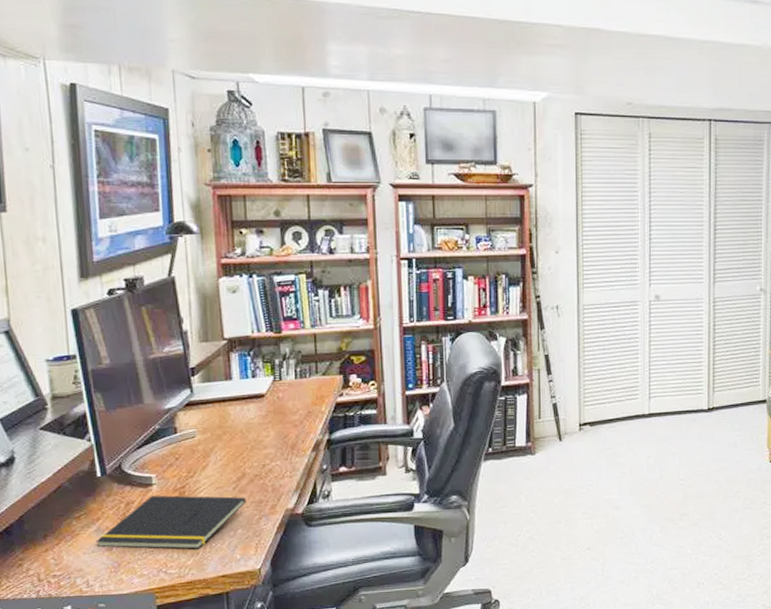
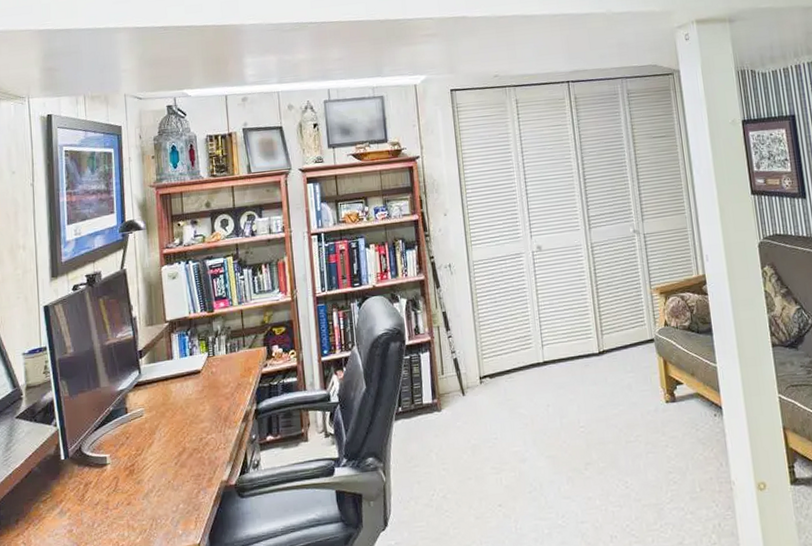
notepad: present [95,495,246,550] -> none [59,471,187,530]

